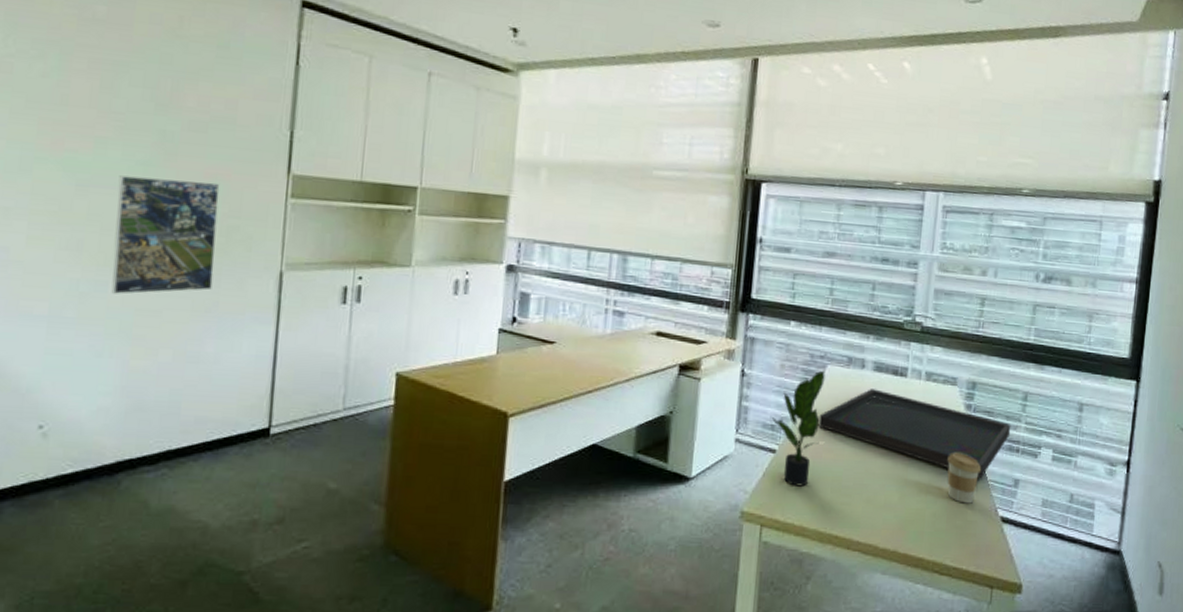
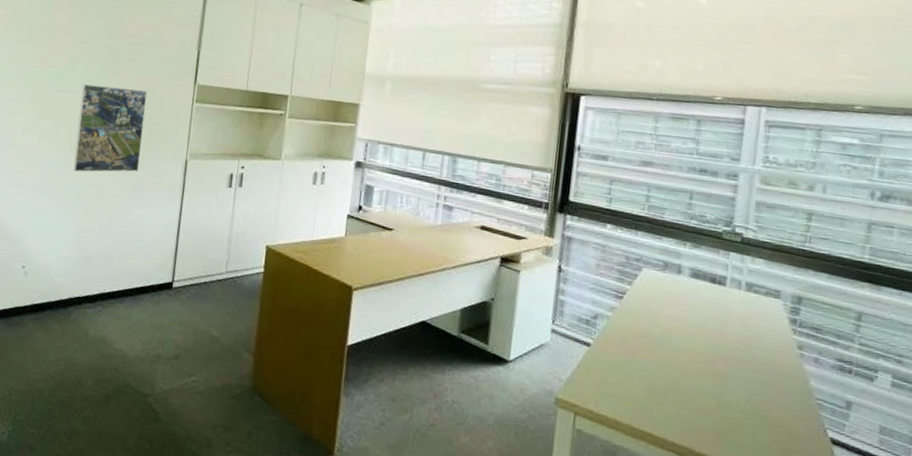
potted plant: present [771,370,826,487] -> none [586,272,641,382]
monitor: present [818,389,1011,479] -> none [633,294,843,396]
coffee cup: present [947,453,981,504] -> none [769,366,807,420]

